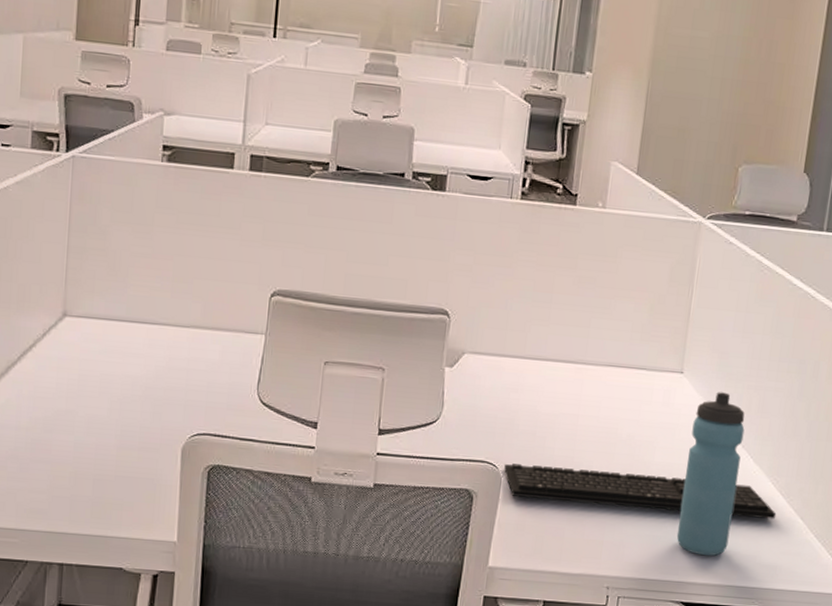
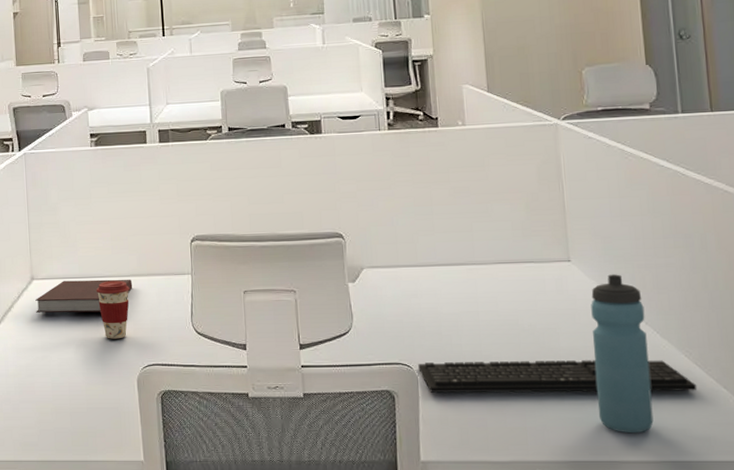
notebook: none [64,322,192,366] -> present [35,279,133,313]
coffee cup: none [144,329,188,400] -> present [96,280,130,339]

